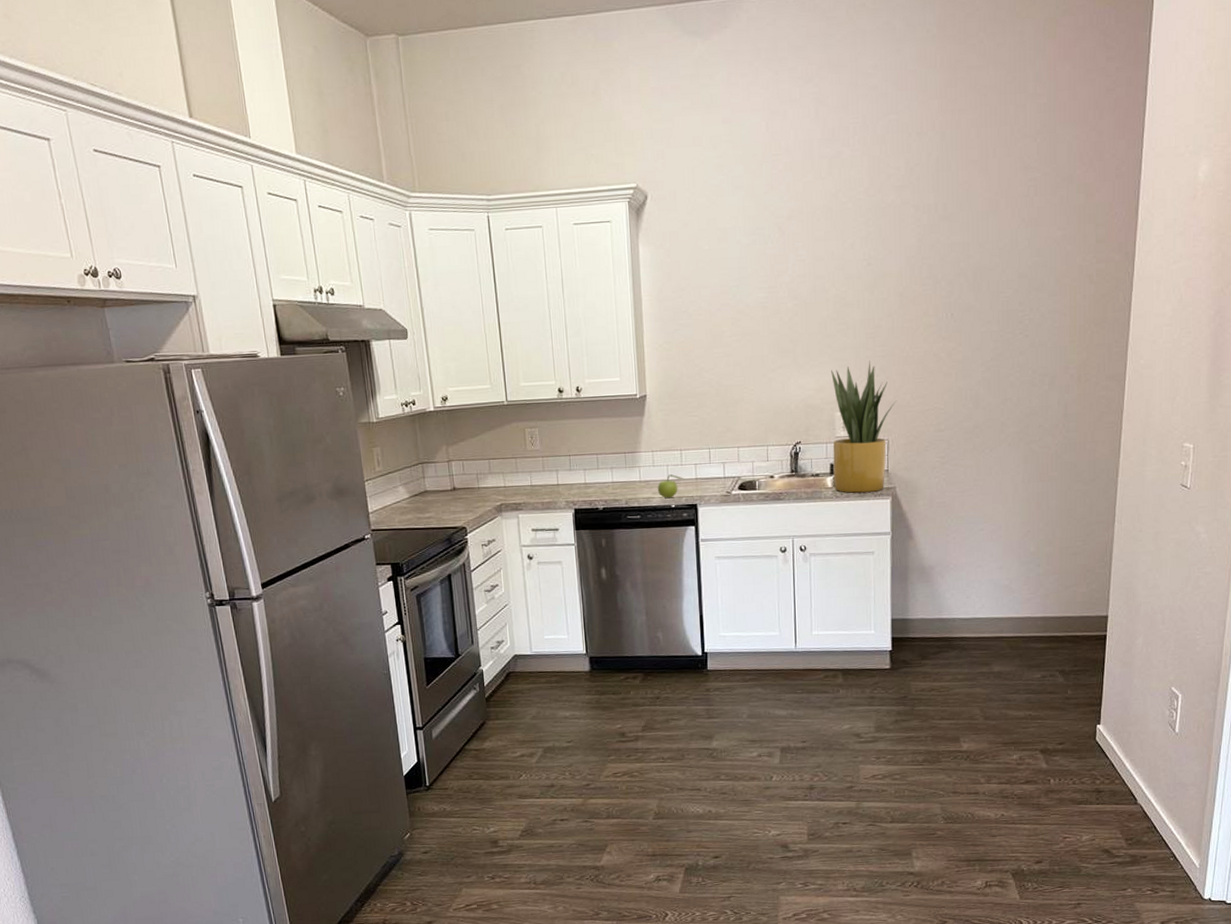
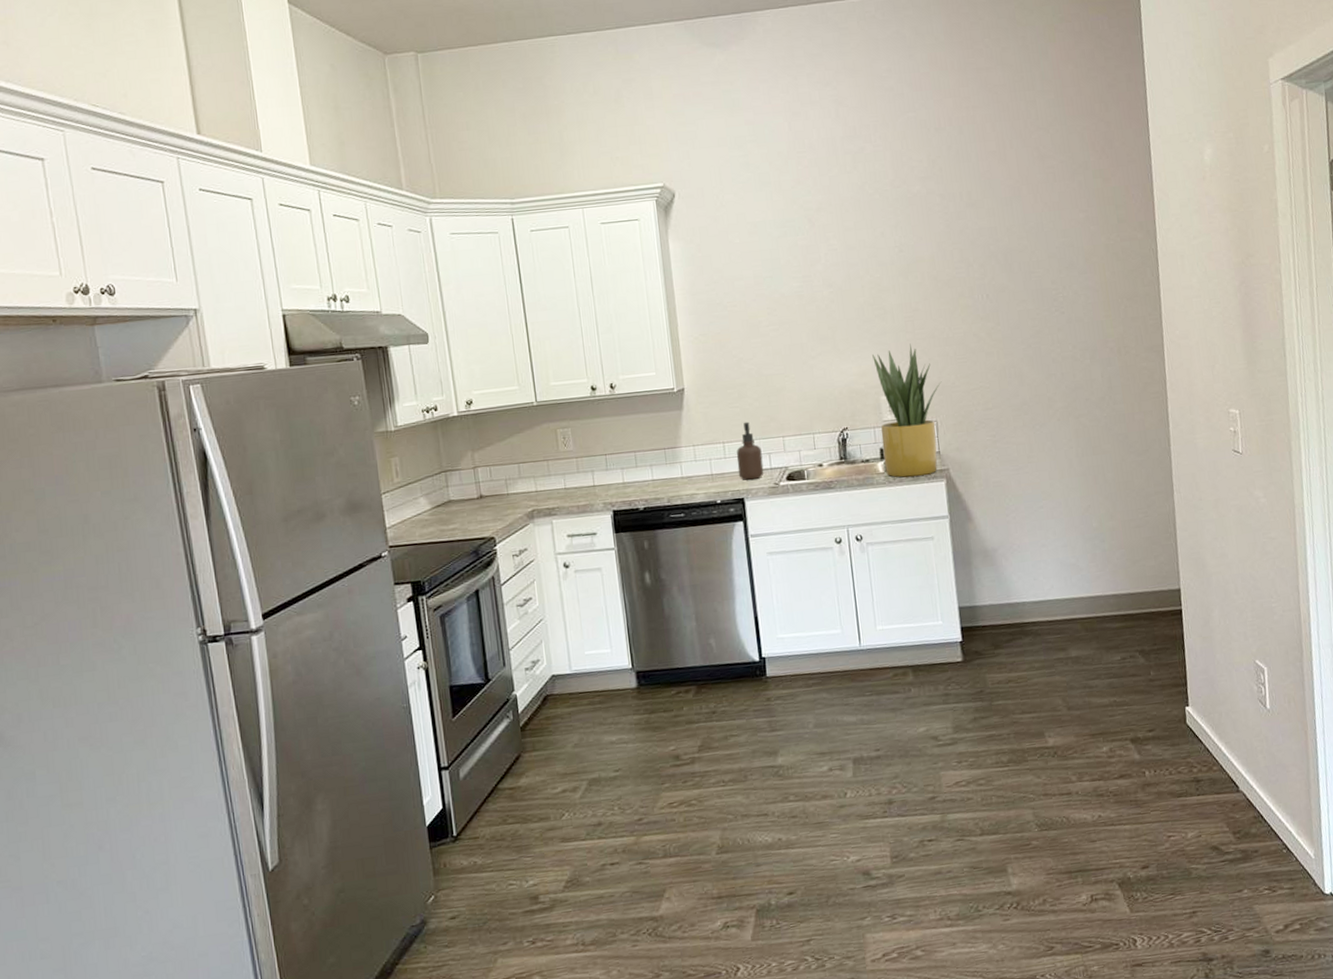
fruit: present [657,474,684,499] -> none [700,468,728,494]
soap dispenser: none [692,431,718,487] -> present [736,421,764,480]

